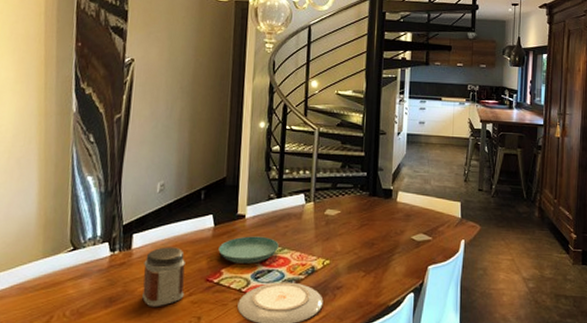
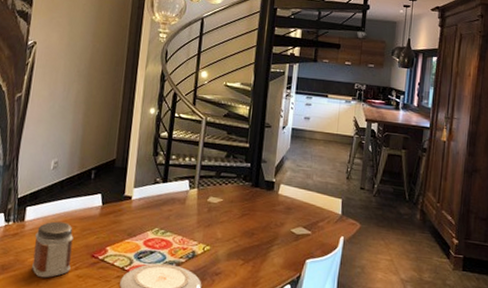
saucer: present [218,236,279,264] -> none [104,217,162,244]

